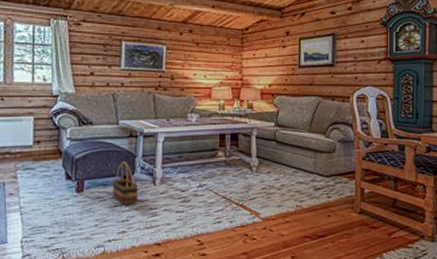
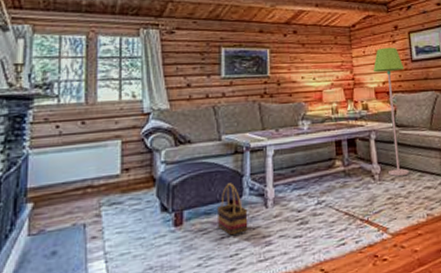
floor lamp: none [261,52,291,171] -> present [372,47,409,177]

